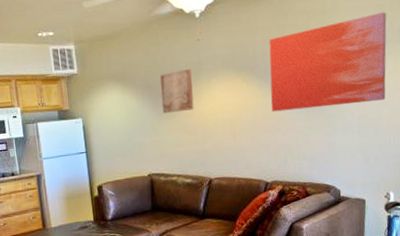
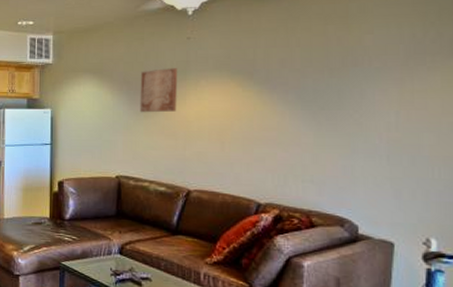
wall art: present [269,12,387,112] -> none [271,20,433,124]

